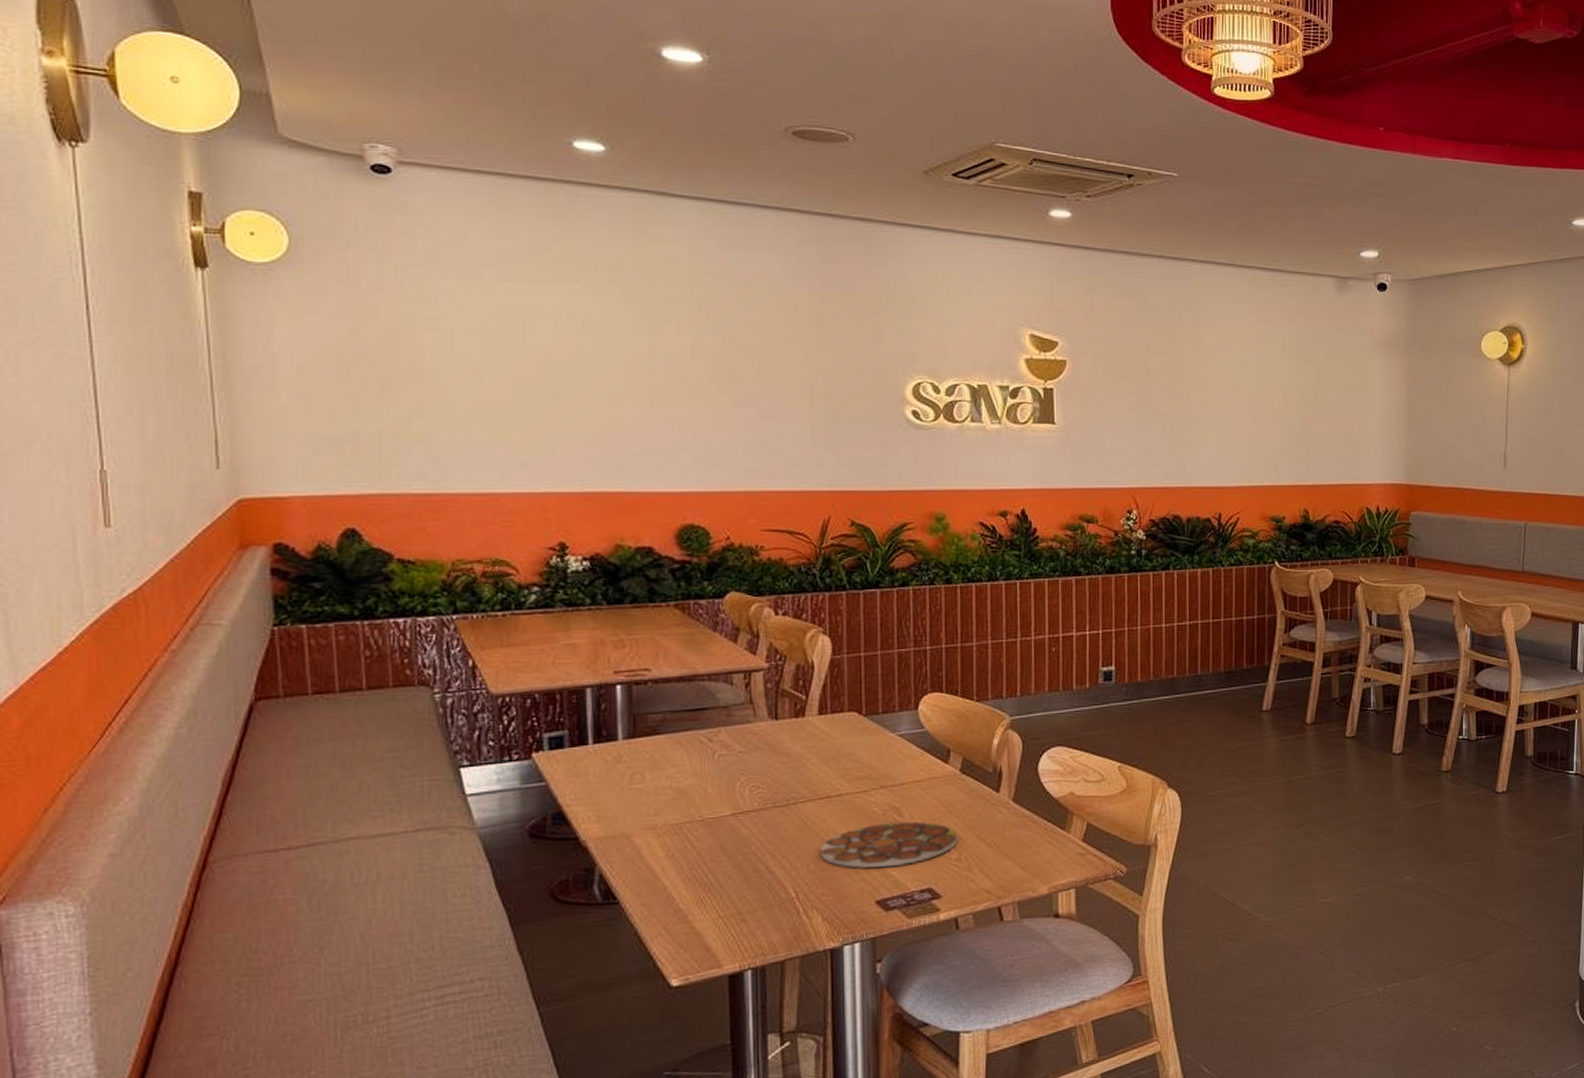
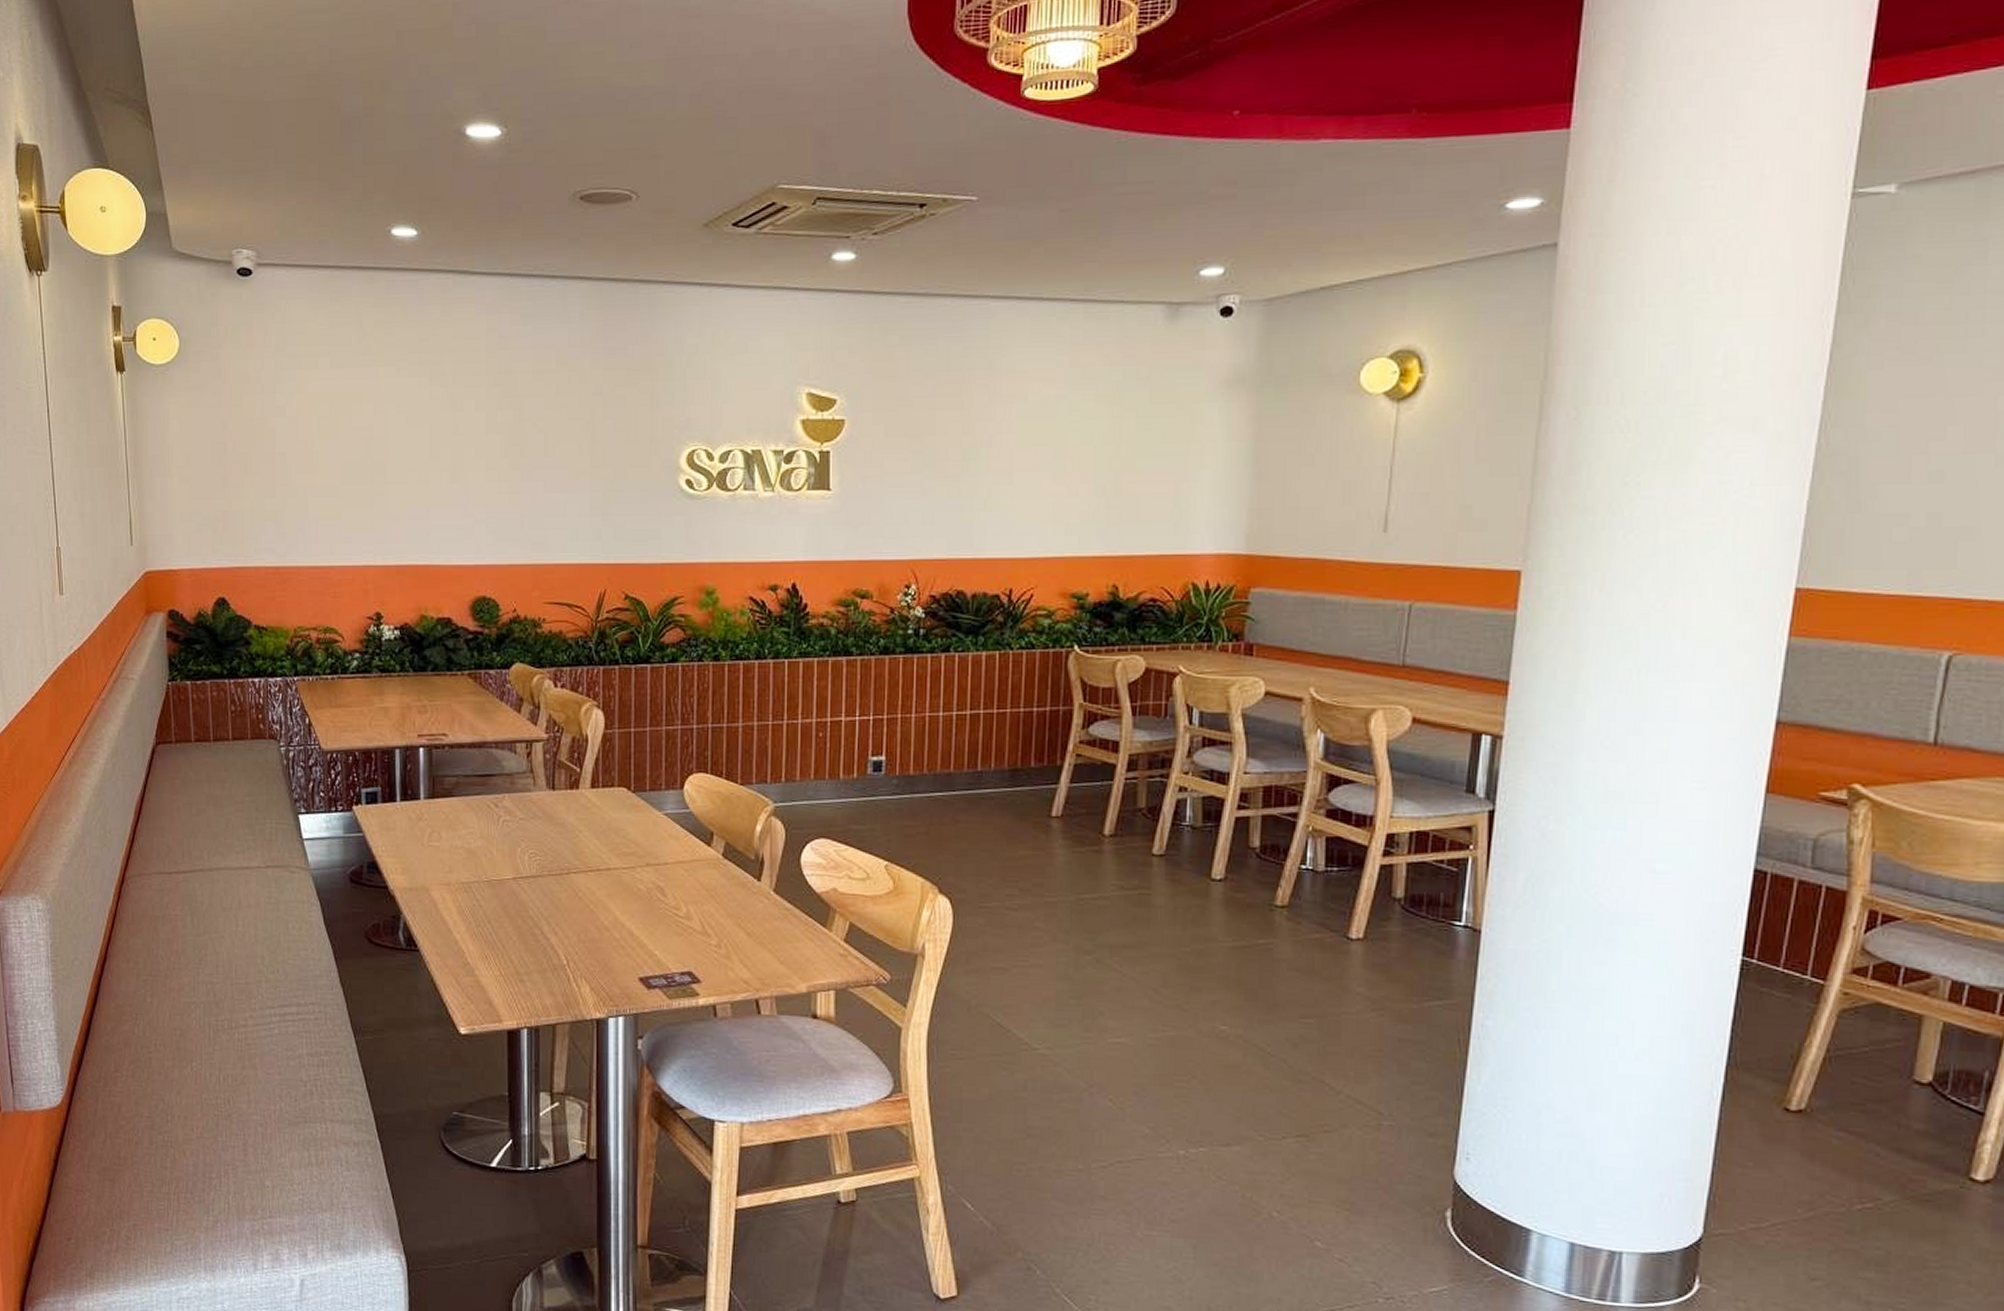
plate: present [821,821,958,869] -> none [590,901,719,946]

